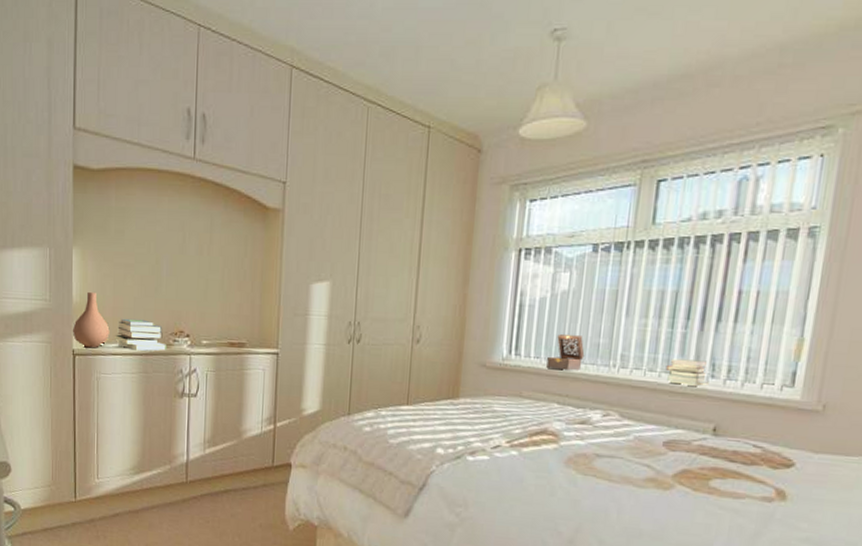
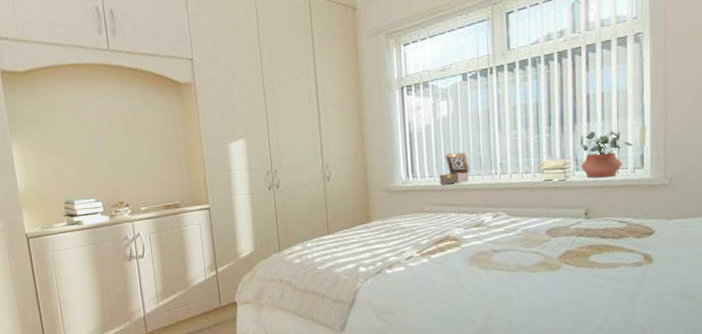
vase: present [72,291,110,349] -> none [22,179,57,231]
potted plant: none [716,335,785,393] -> present [580,131,633,179]

